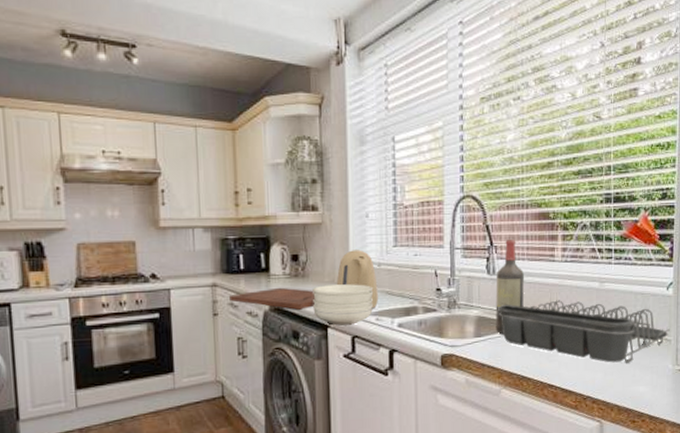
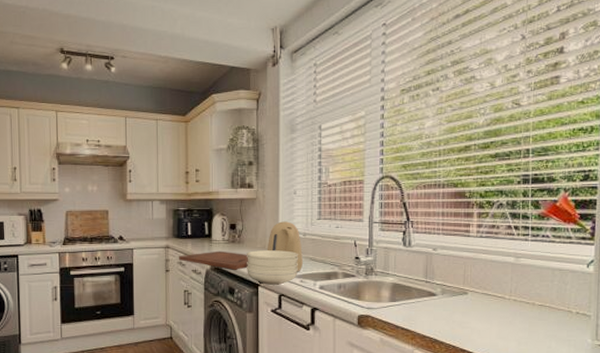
wine bottle: present [495,238,525,335] -> none [410,215,440,301]
dish rack: present [497,300,671,363] -> none [412,272,591,335]

